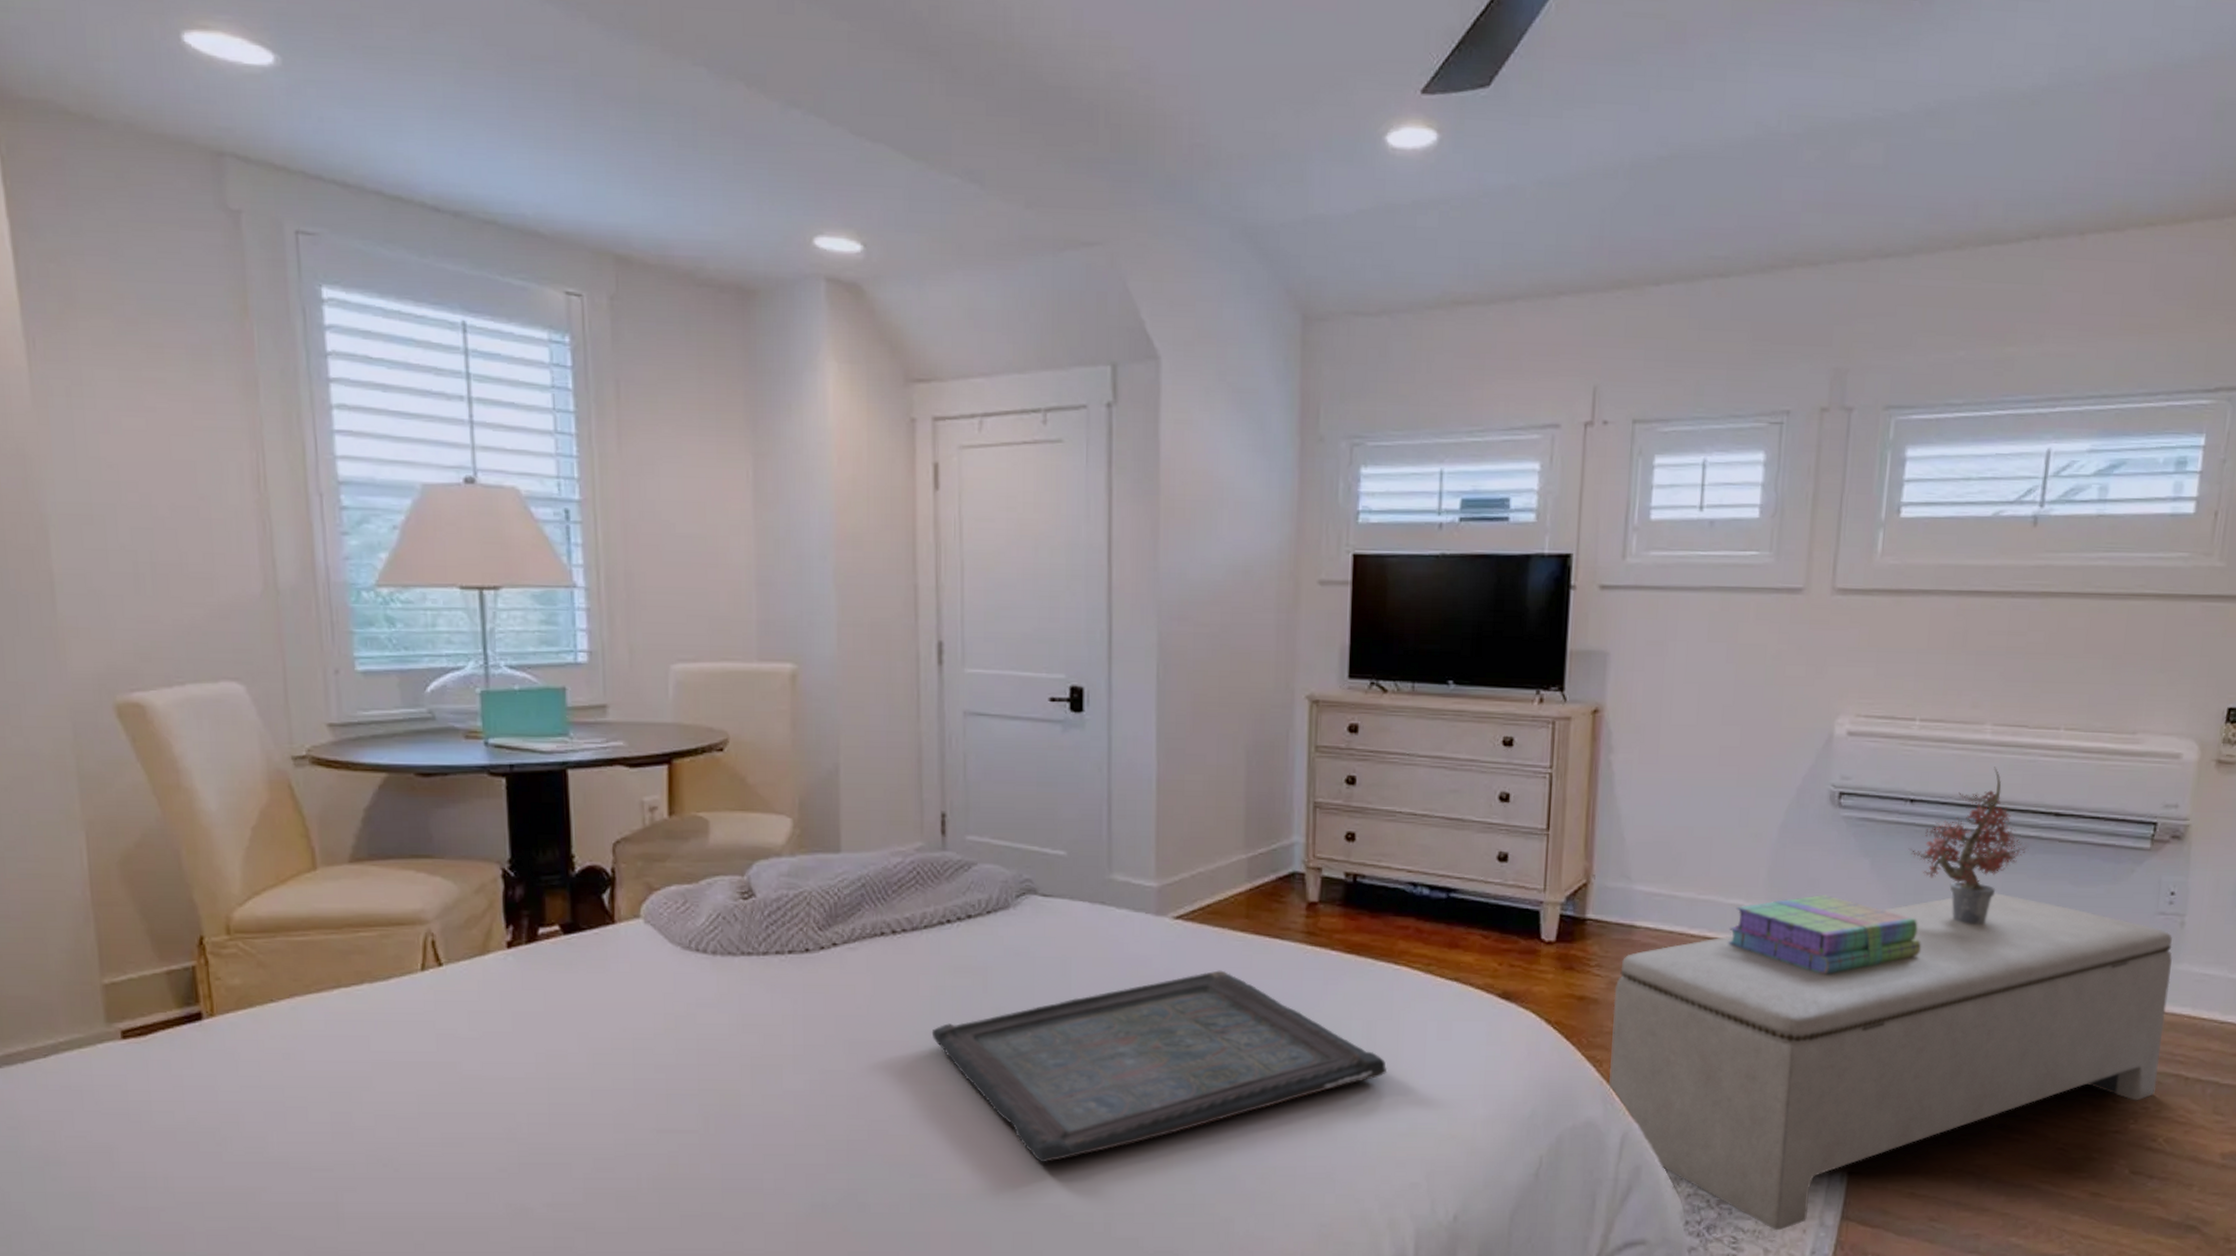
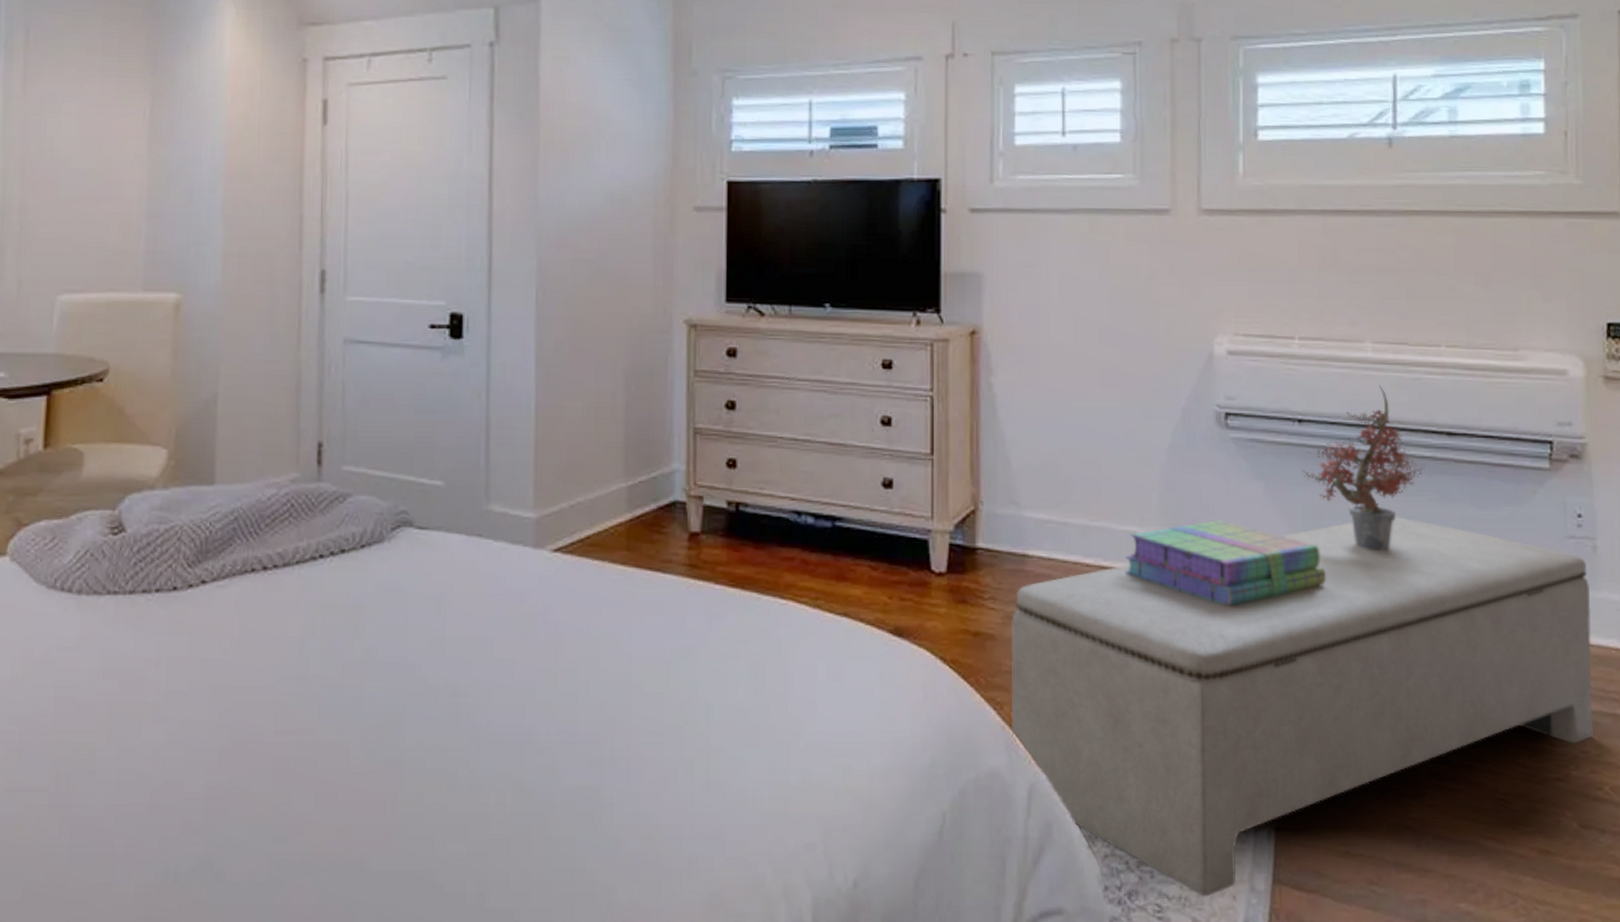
serving tray: present [931,970,1388,1163] -> none [299,606,777,824]

